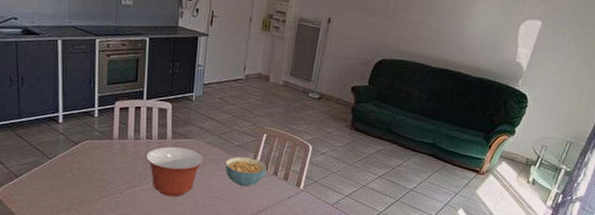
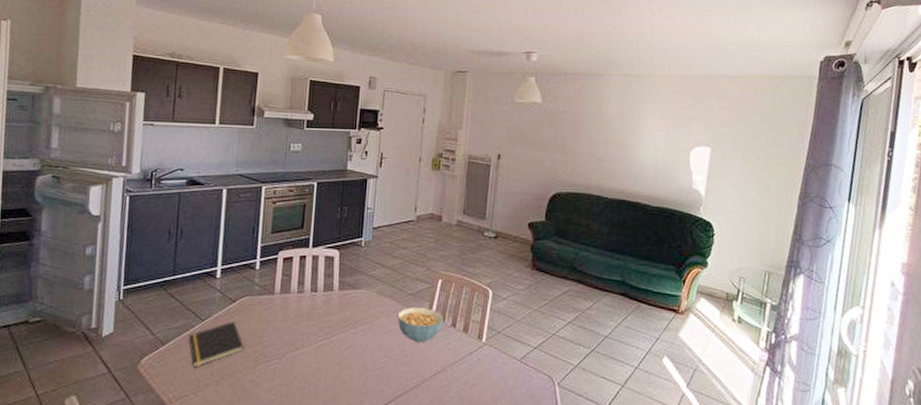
notepad: none [39,161,89,197] -> present [189,321,245,368]
mixing bowl: present [146,146,204,197] -> none [310,299,374,360]

